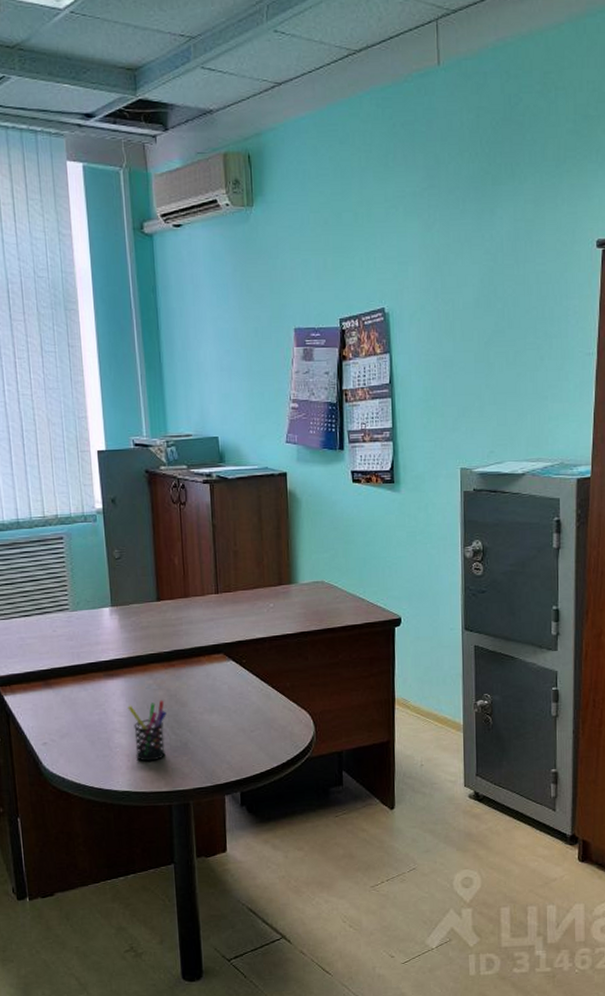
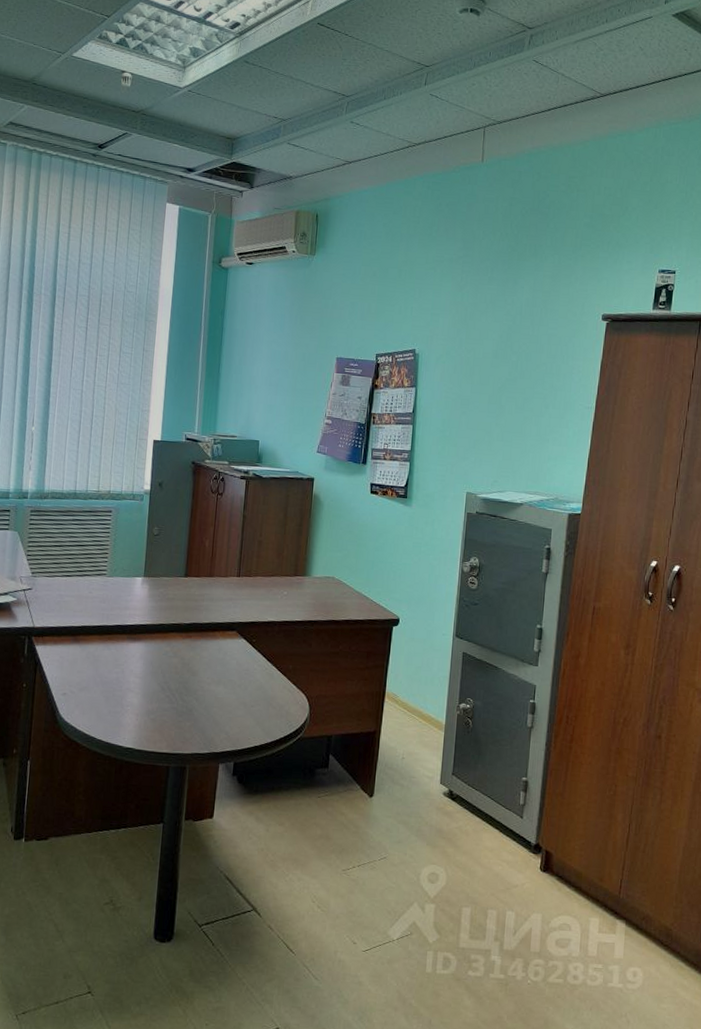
pen holder: present [127,700,167,762] -> none [144,667,178,723]

